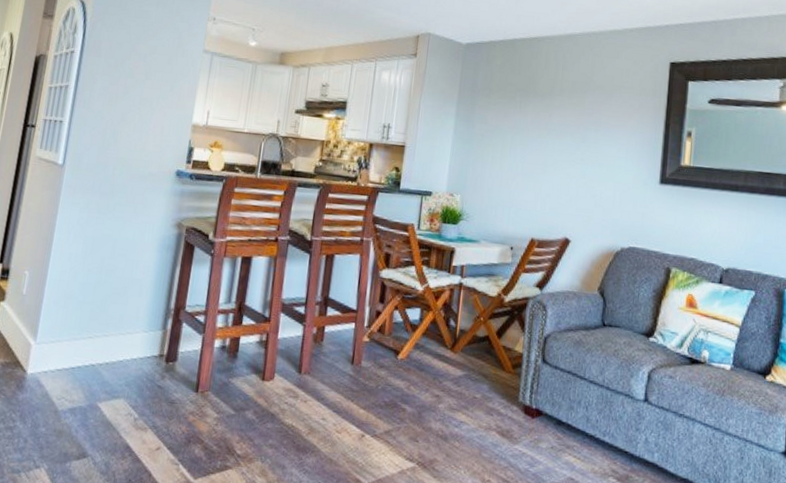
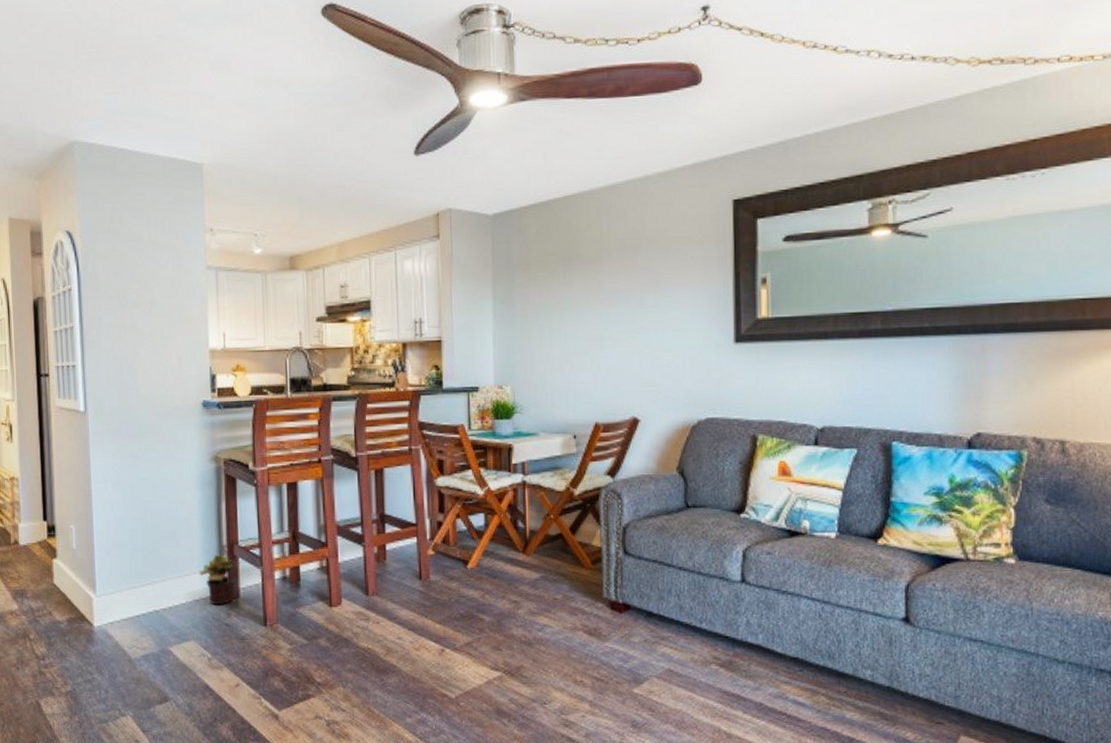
potted plant: none [142,316,181,367] -> present [199,554,237,605]

